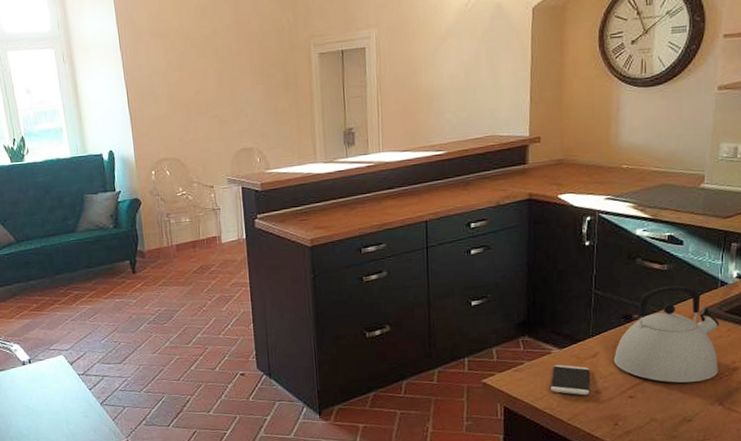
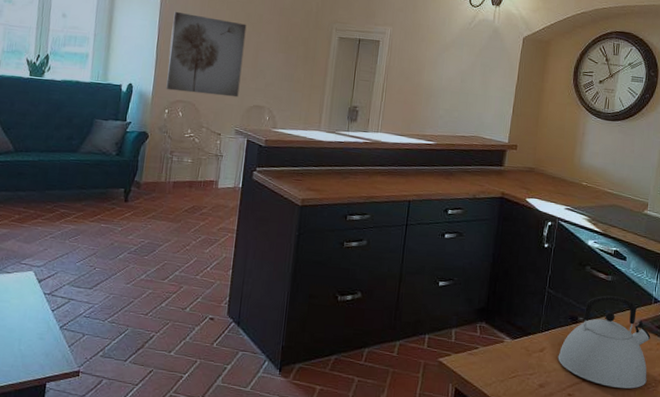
wall art: none [137,60,224,150] -> present [166,11,247,98]
smartphone: present [551,364,590,396] -> none [500,353,537,388]

